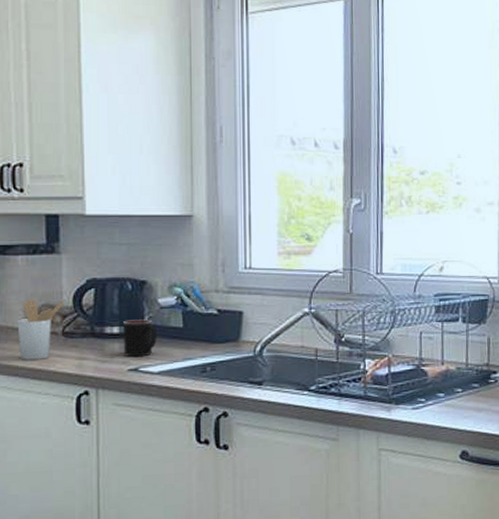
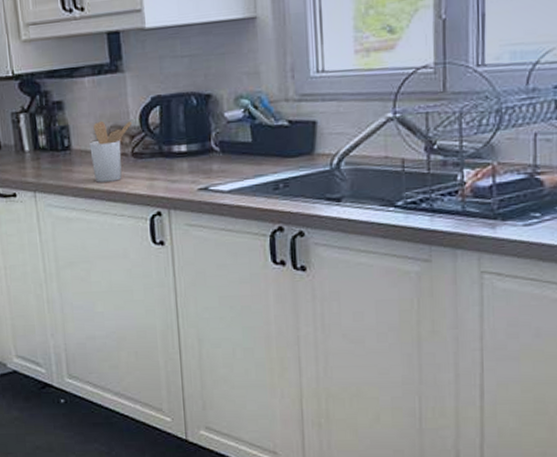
mug: present [123,319,157,357] -> none [190,135,226,176]

